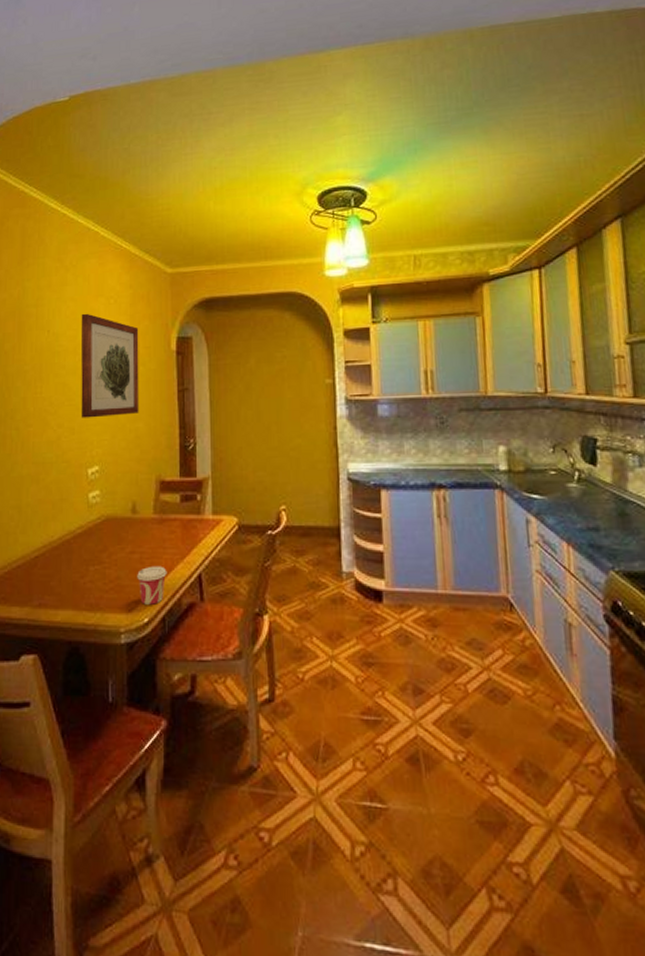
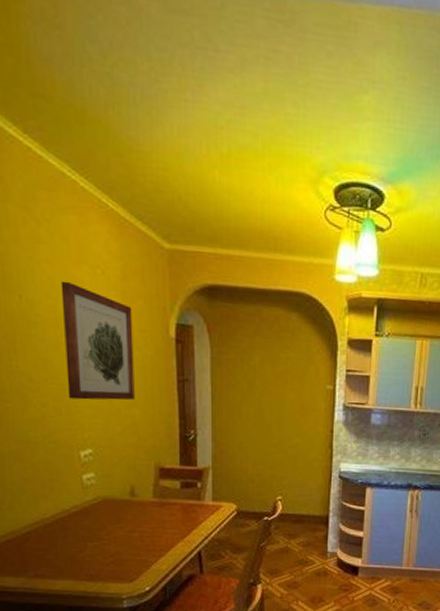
cup: present [137,565,167,605] -> none [138,543,168,576]

